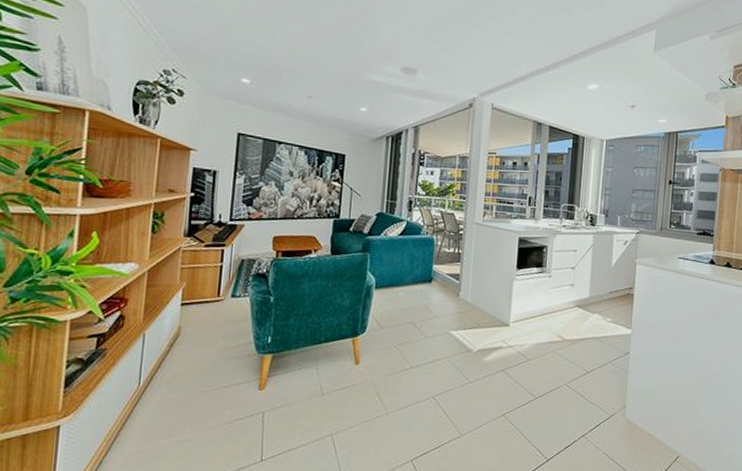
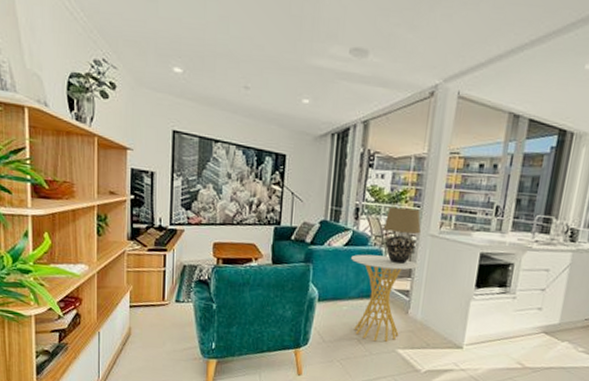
side table: none [406,242,467,325] -> present [351,254,419,342]
table lamp: none [434,199,467,250] -> present [383,206,421,264]

